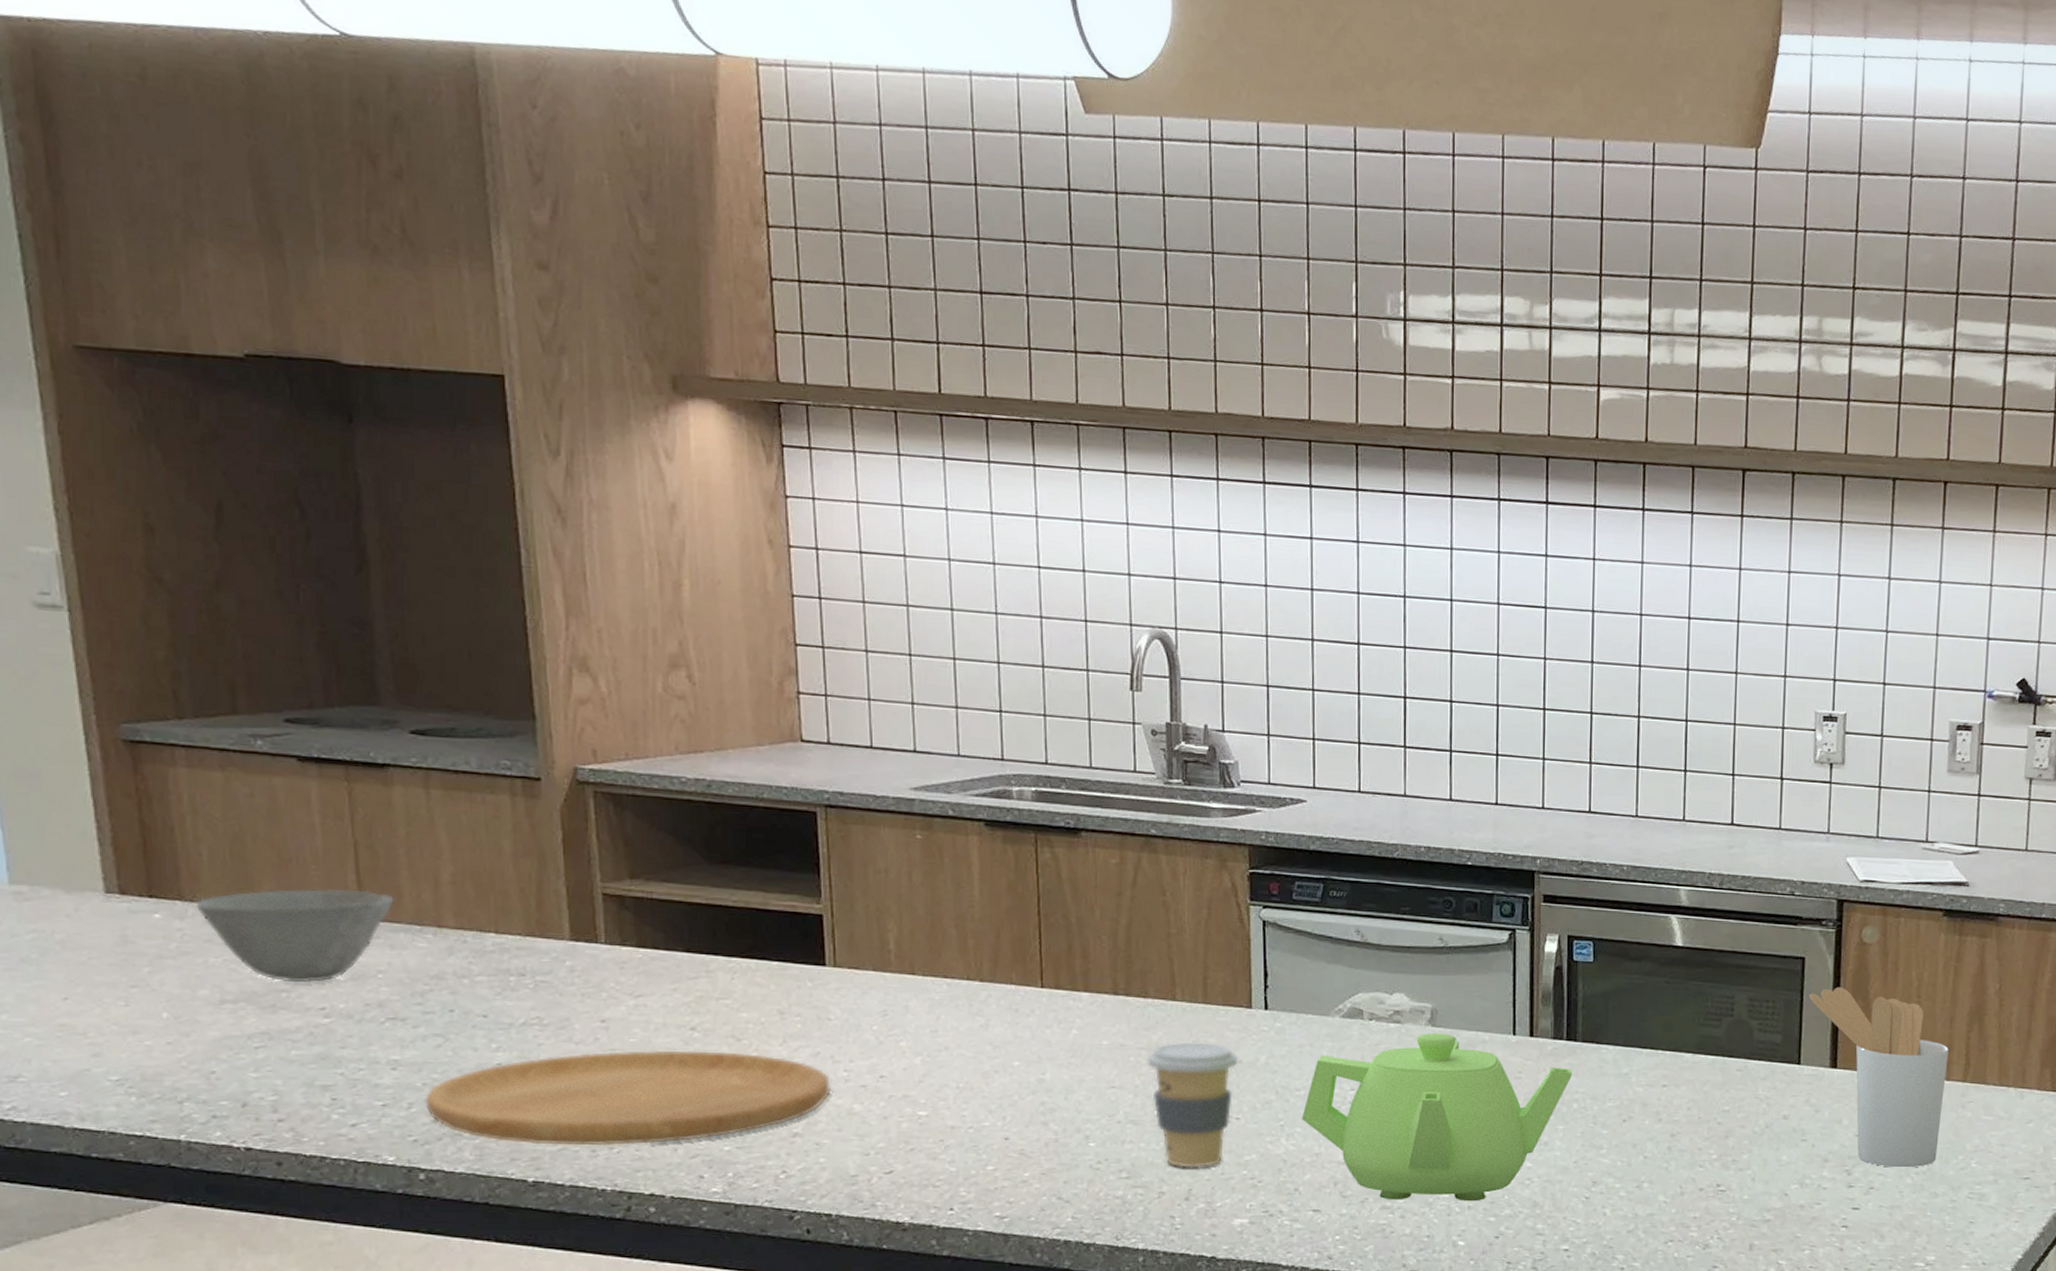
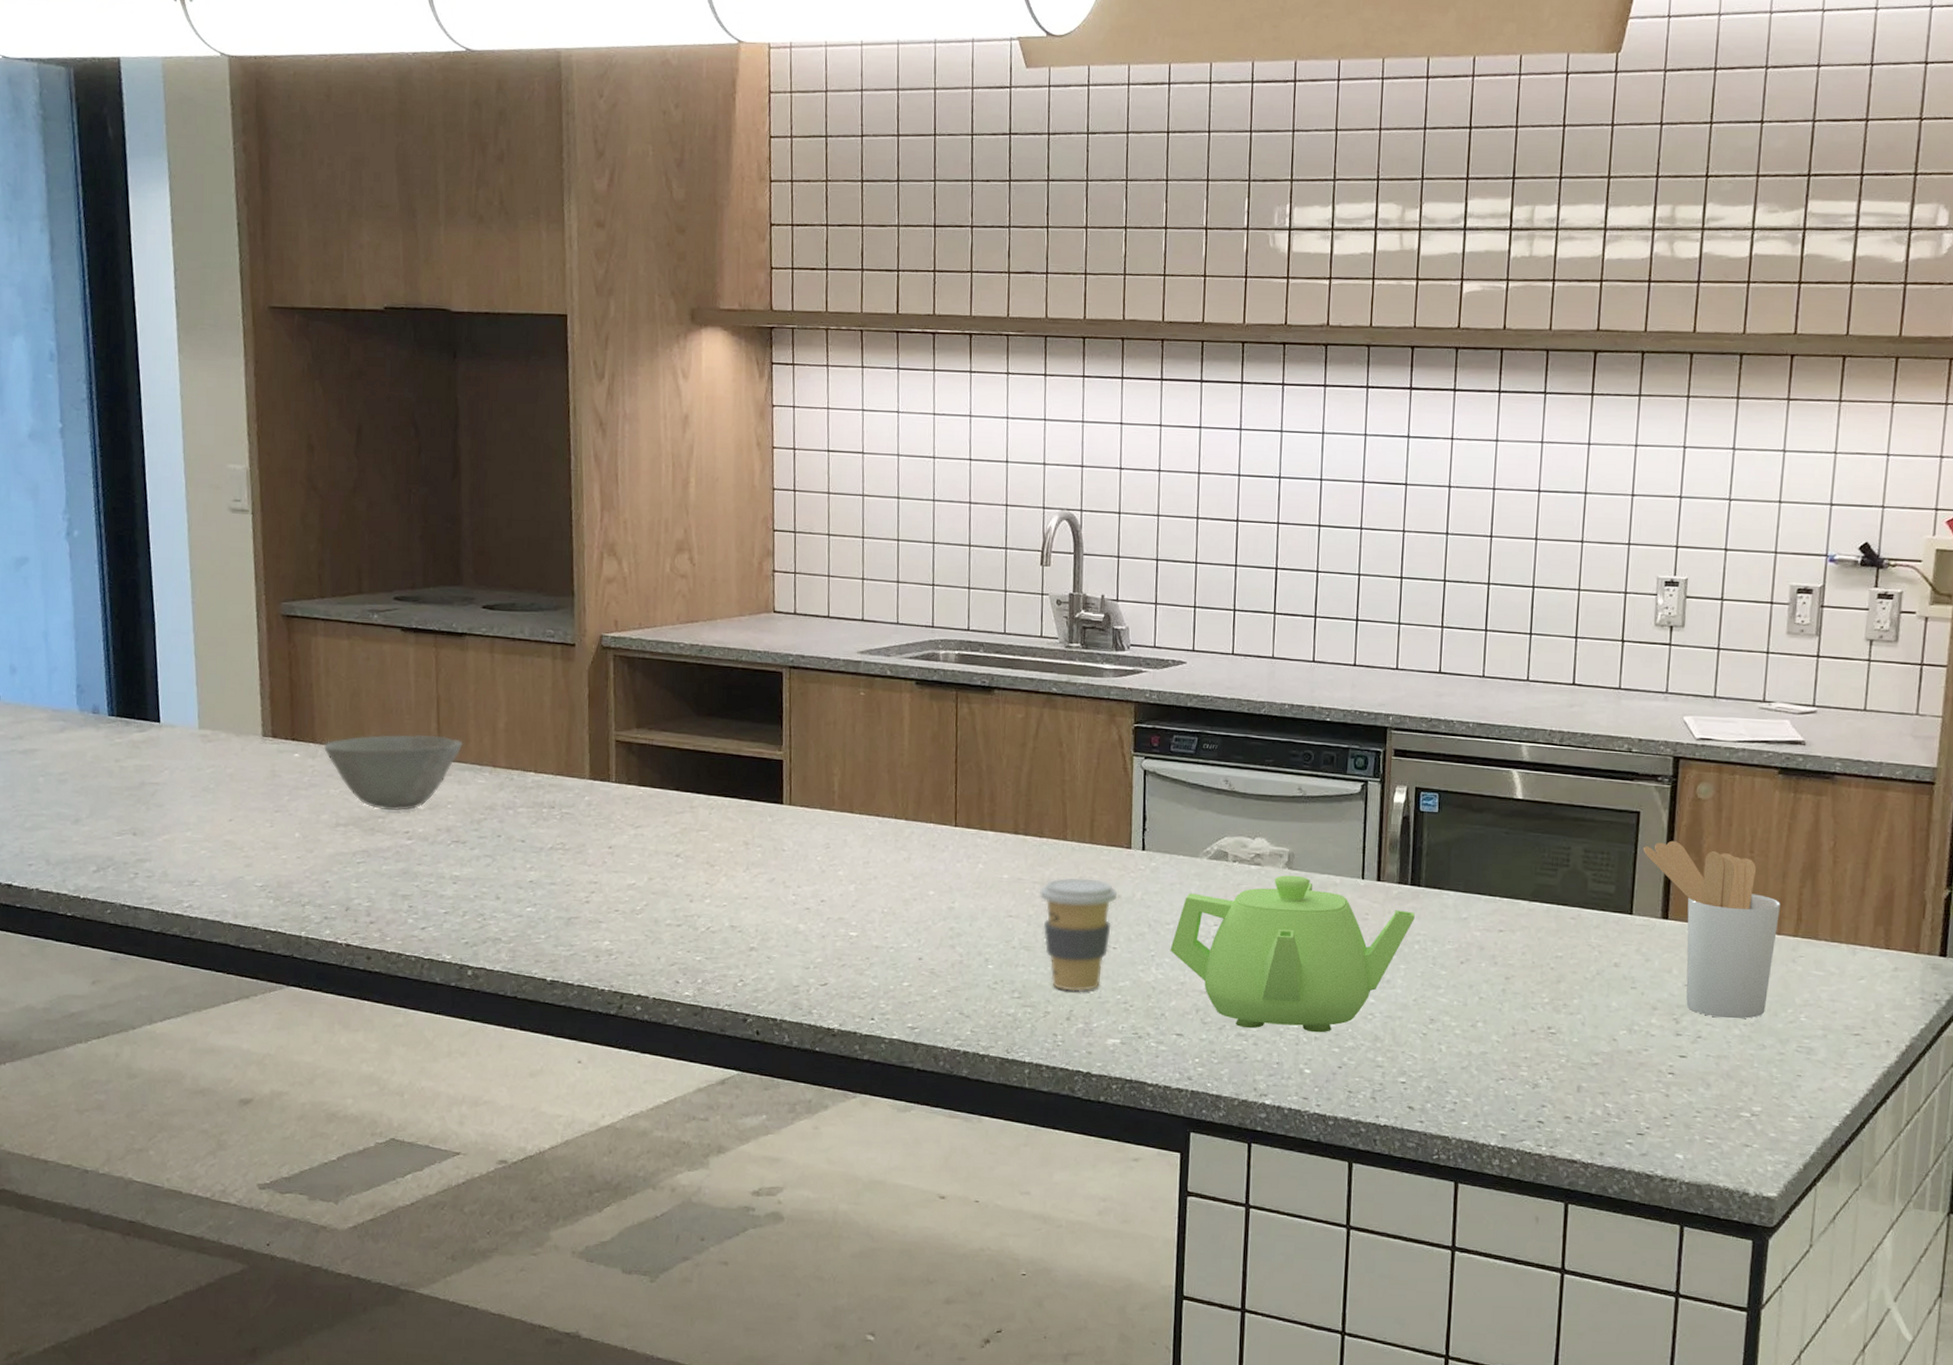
cutting board: present [425,1050,832,1146] -> none [475,872,782,953]

